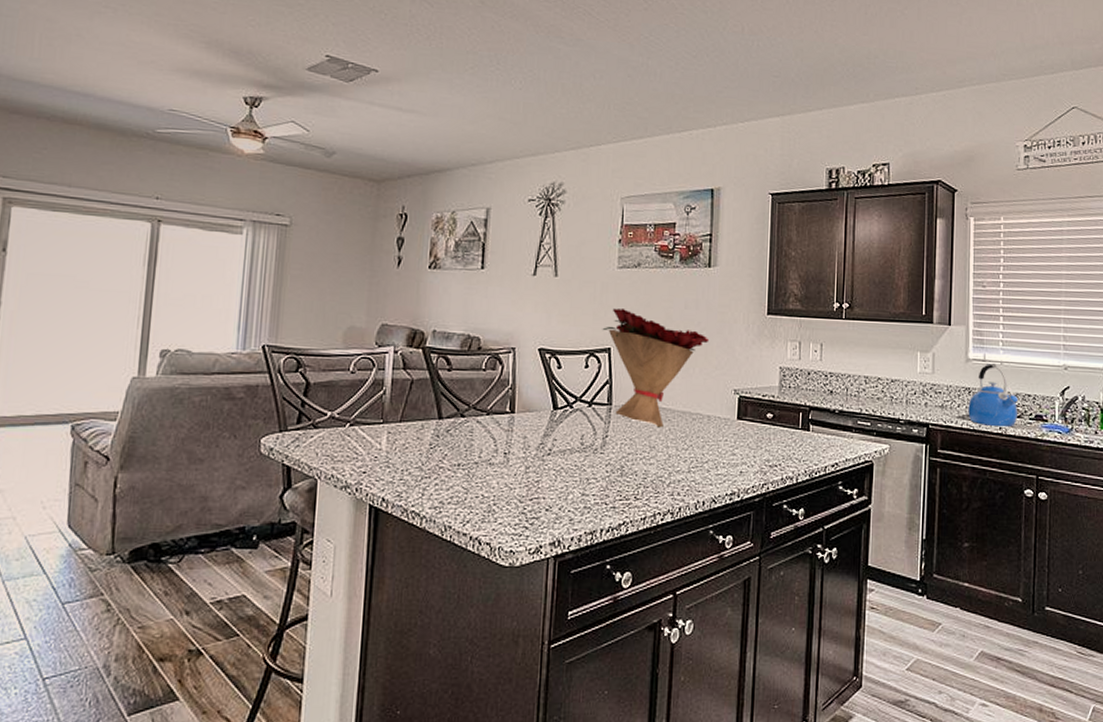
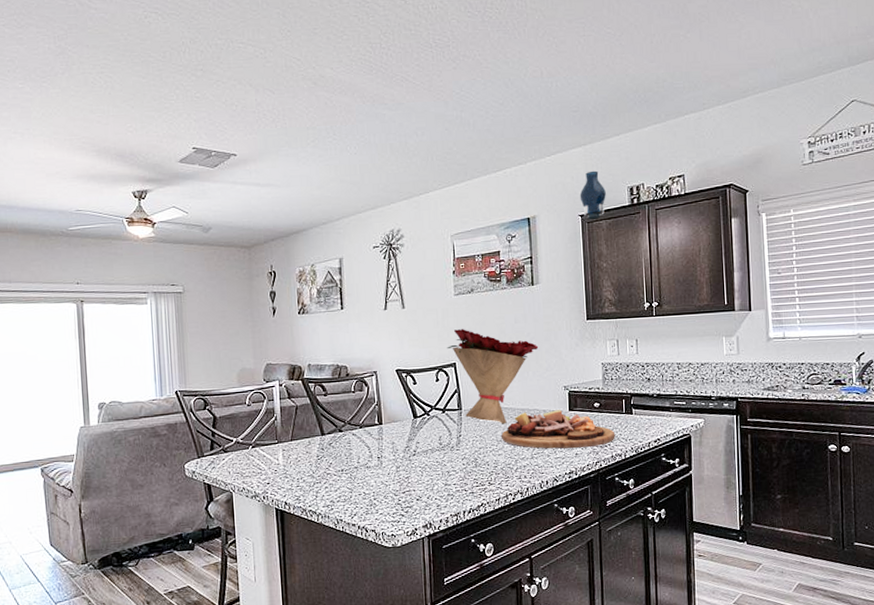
food platter: none [655,415,788,466] -> present [501,410,616,450]
vase: none [772,145,802,201] -> present [579,170,606,220]
kettle: present [968,364,1019,426] -> none [772,340,818,394]

